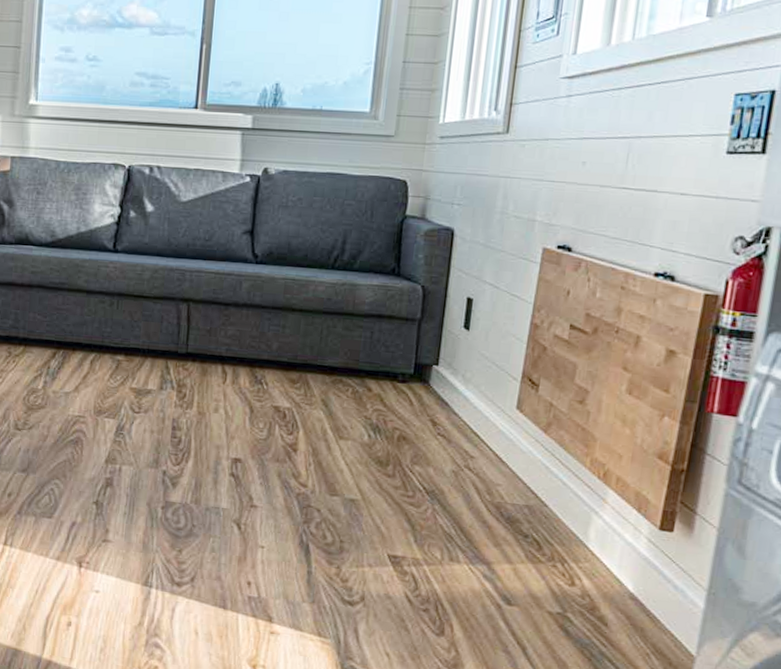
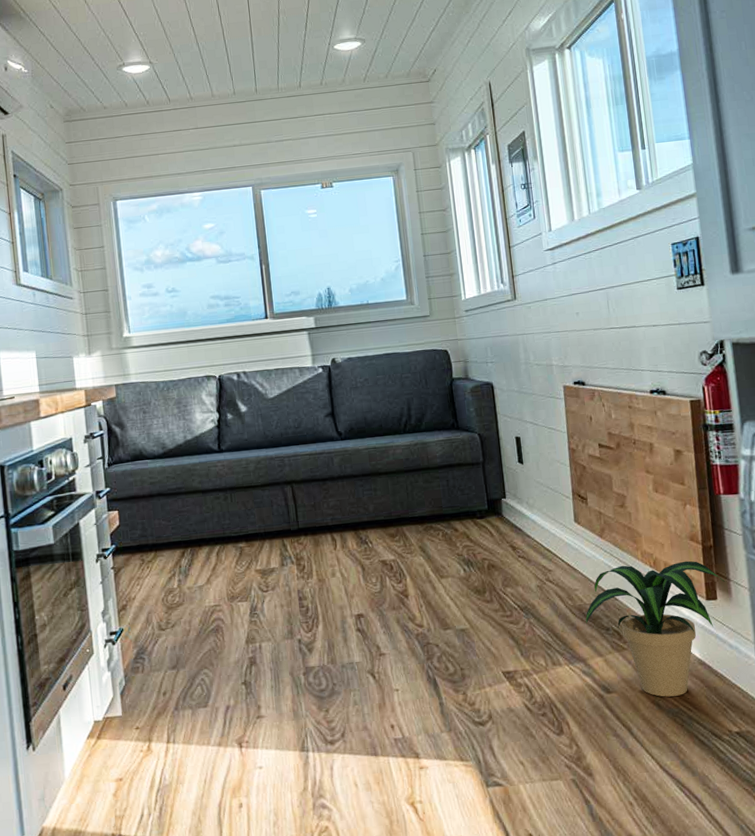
potted plant: none [501,469,689,627] -> present [585,560,725,697]

